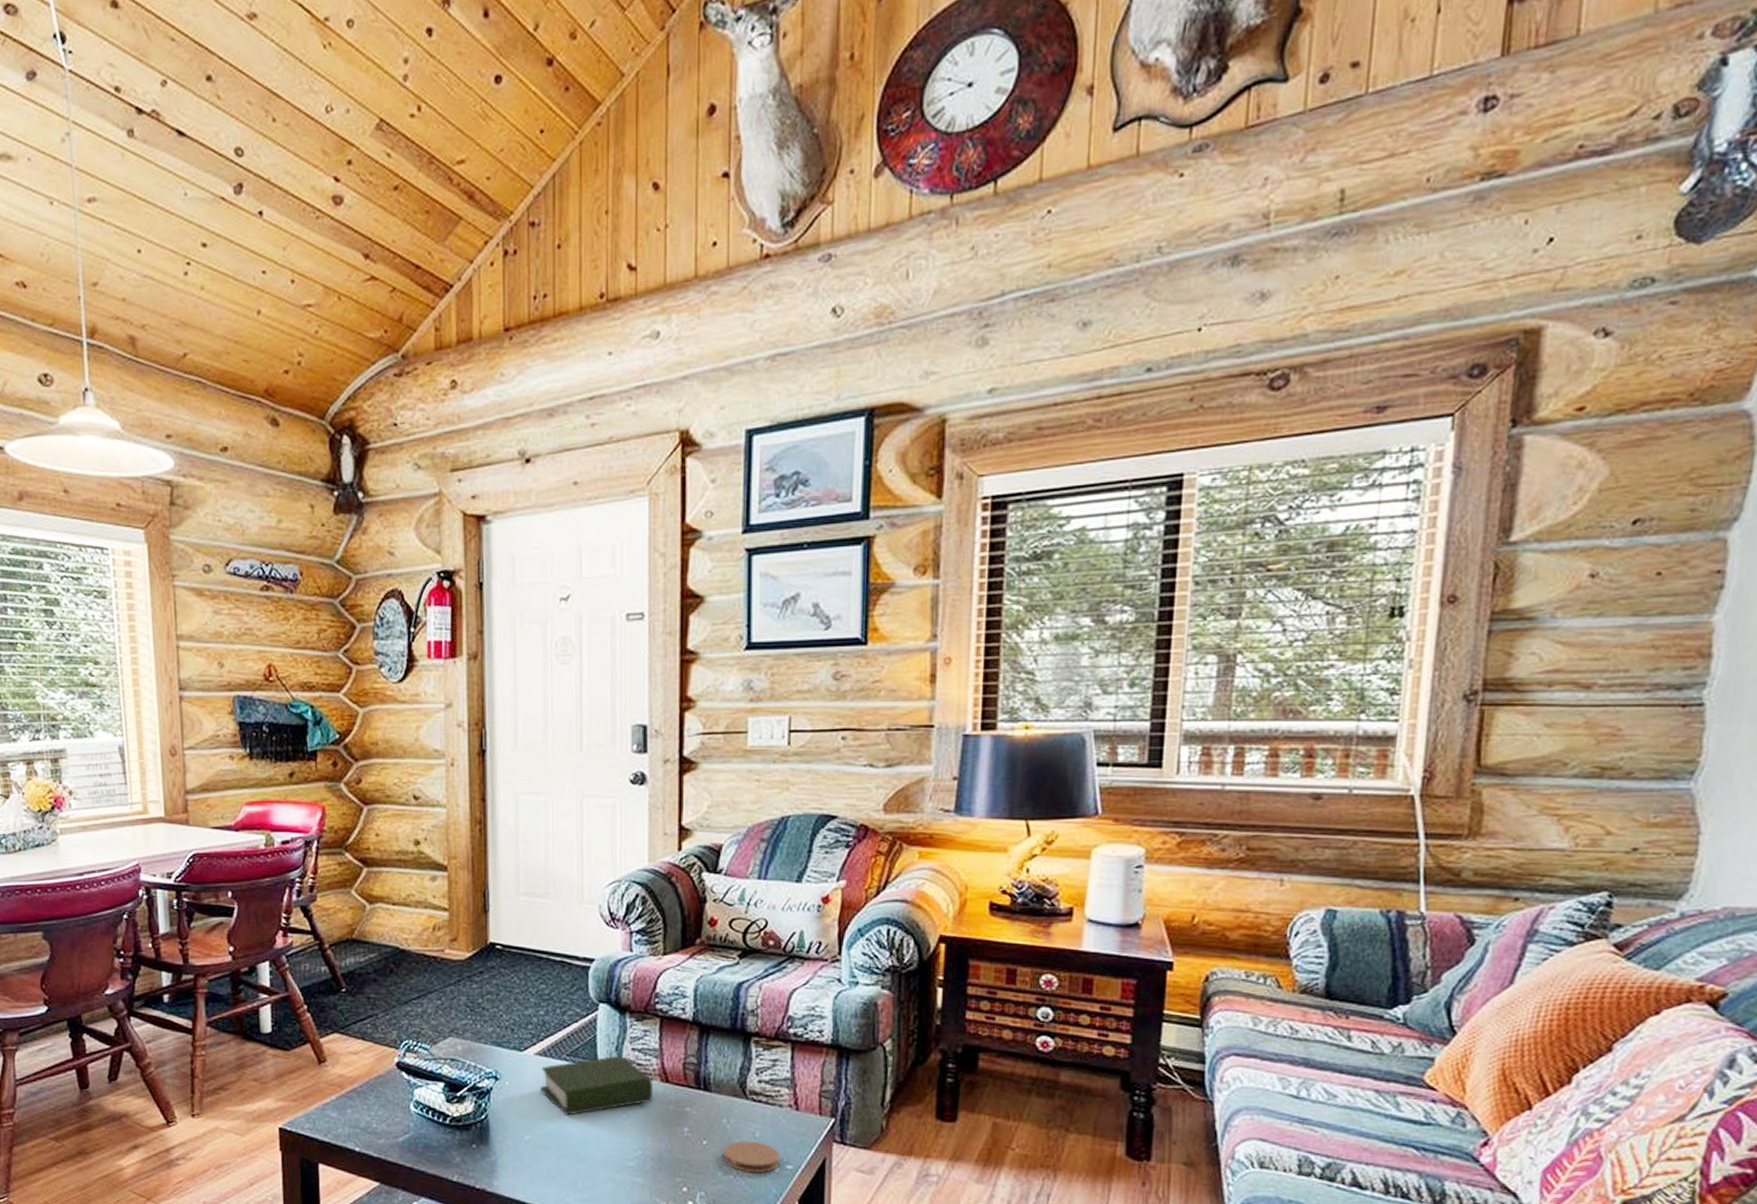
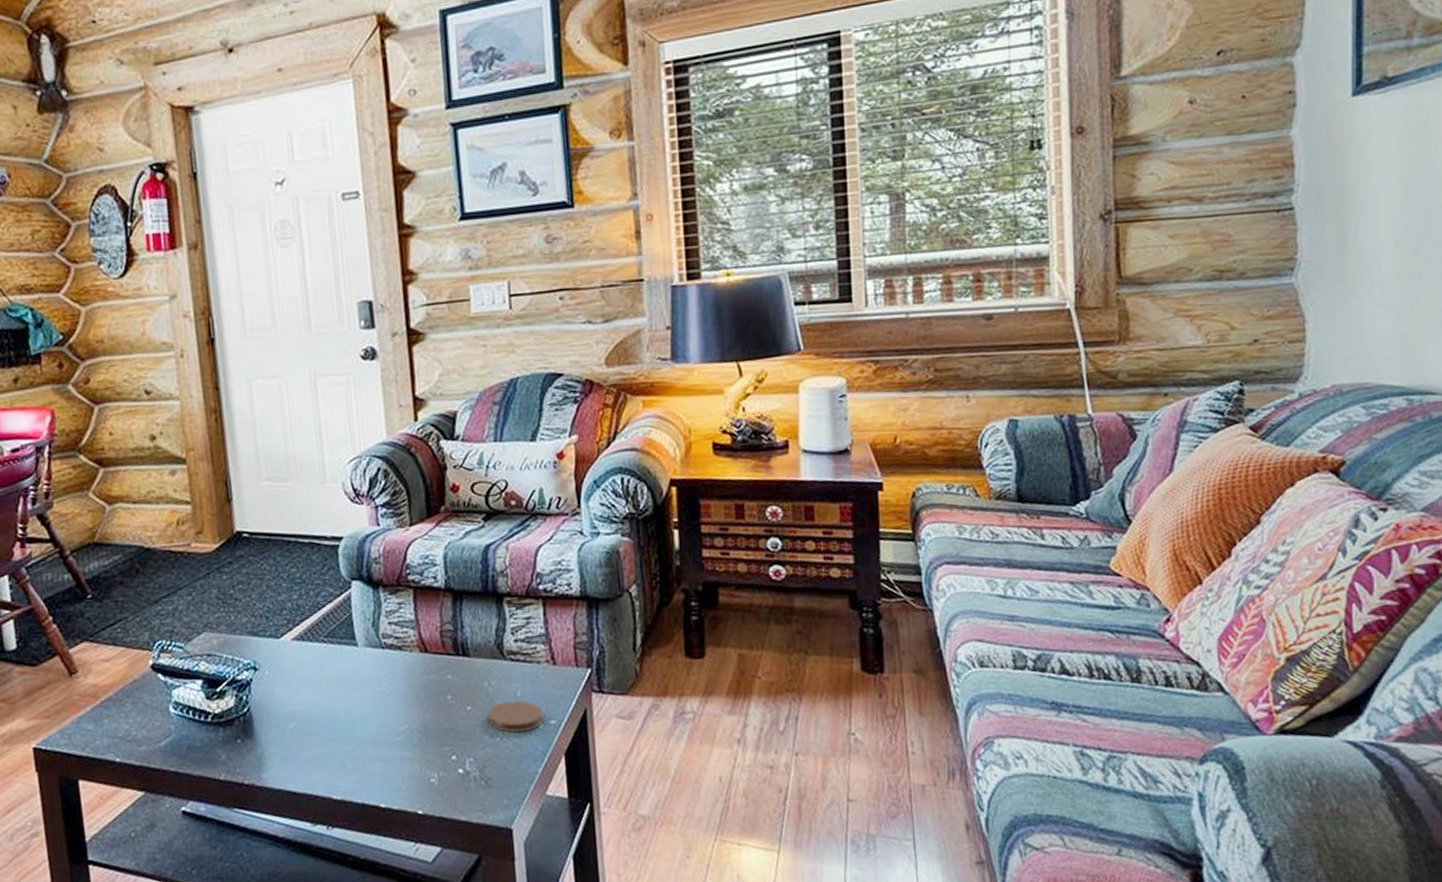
book: present [540,1055,654,1116] -> none [300,630,414,698]

